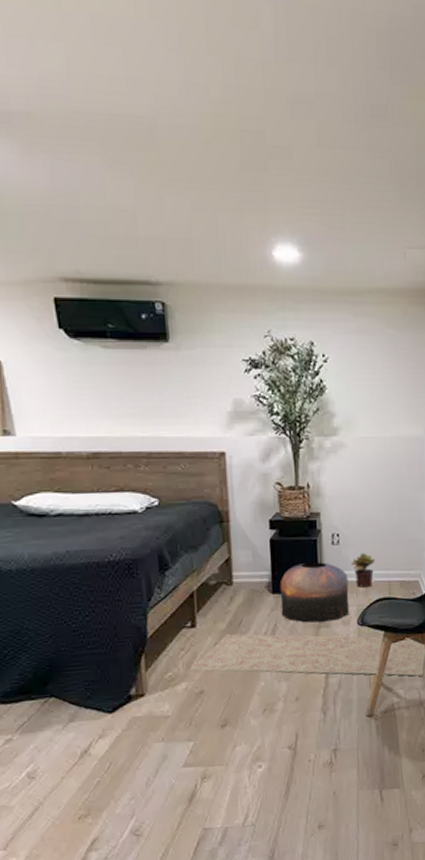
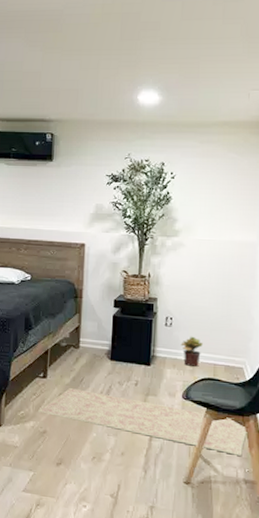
pouf: present [279,562,350,623] -> none [116,338,177,391]

